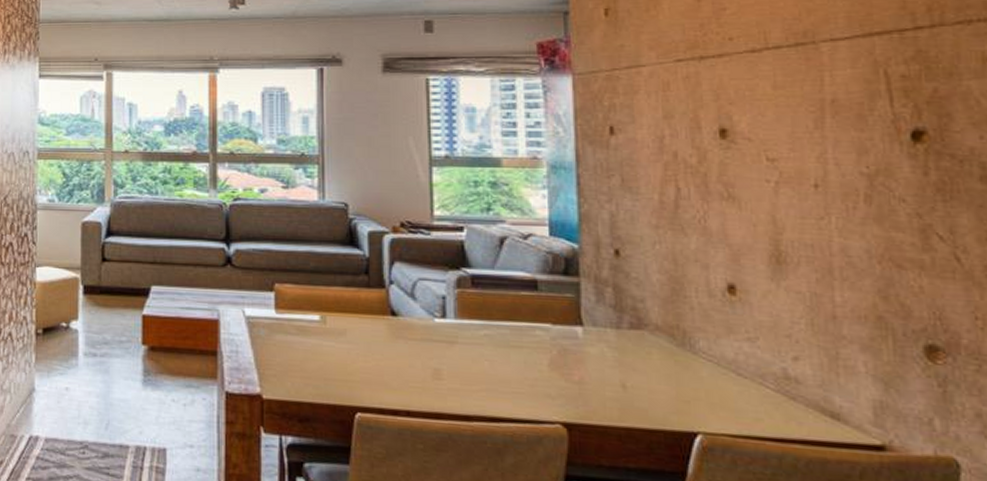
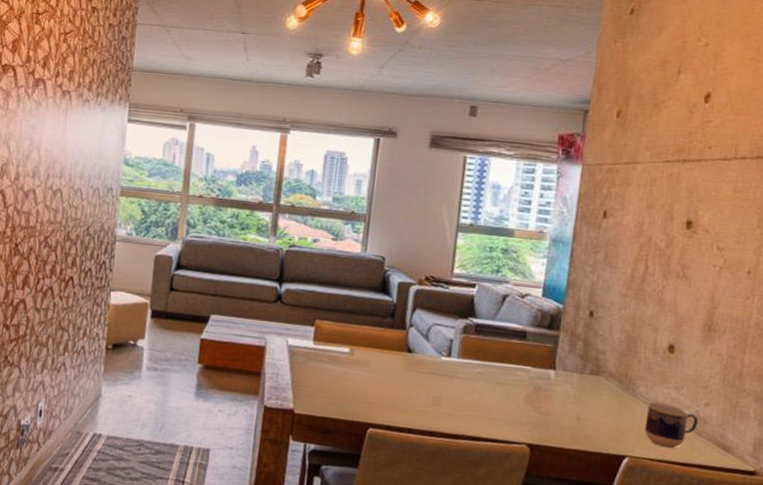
cup: none [714,359,789,420] -> present [644,401,699,449]

